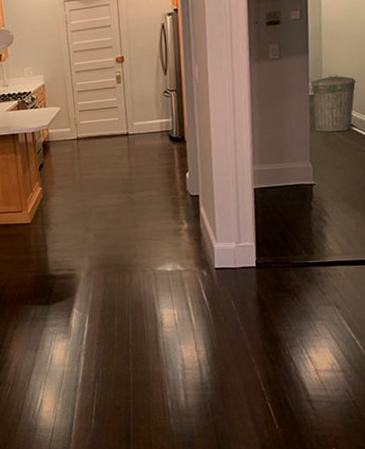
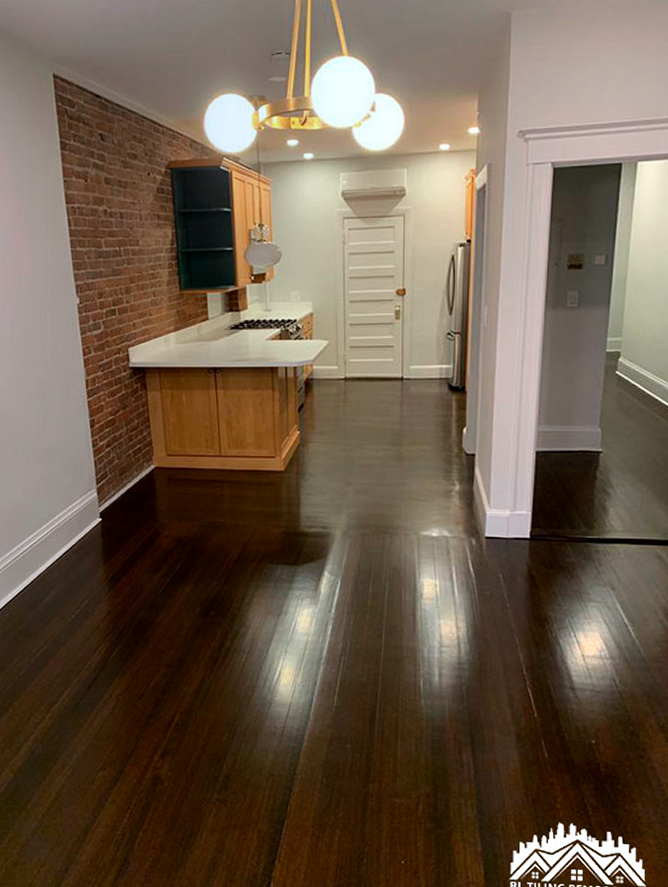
trash can: present [310,74,357,132] -> none [608,331,659,396]

